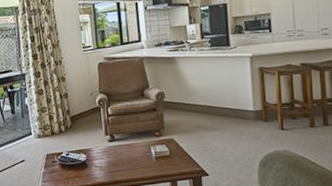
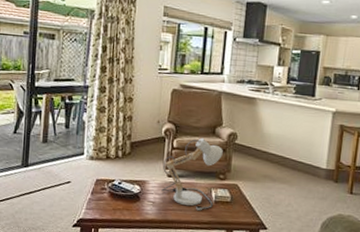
desk lamp: none [102,101,155,168] -> present [161,137,223,211]

